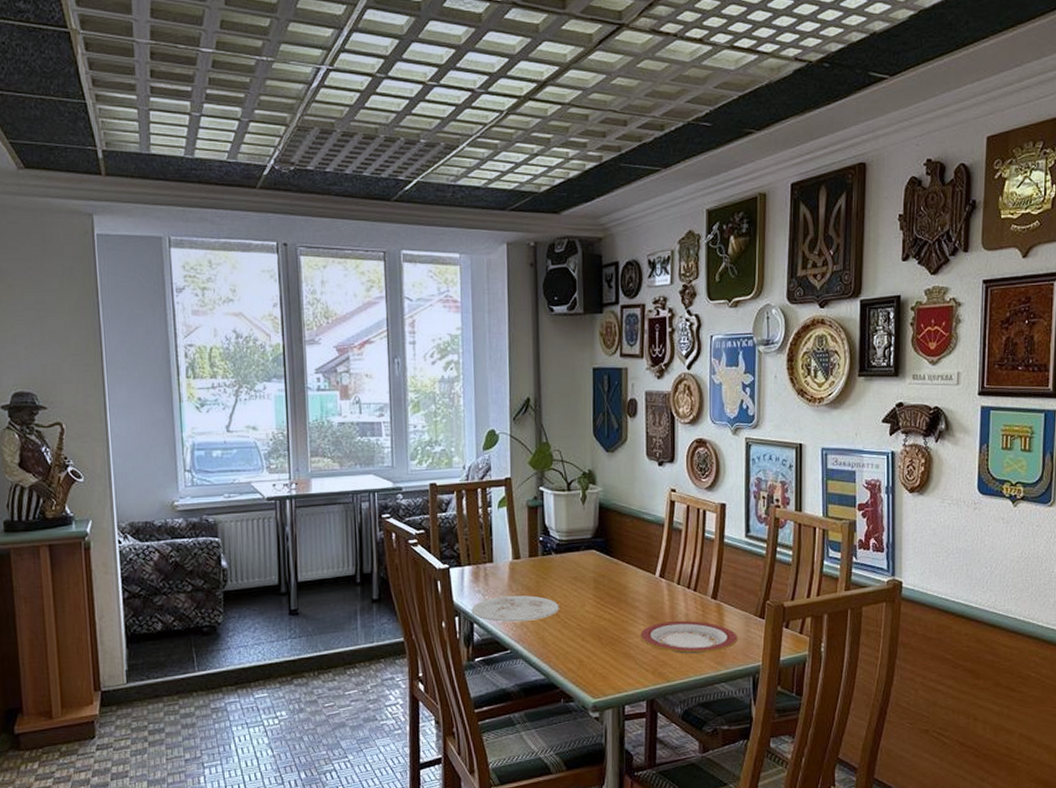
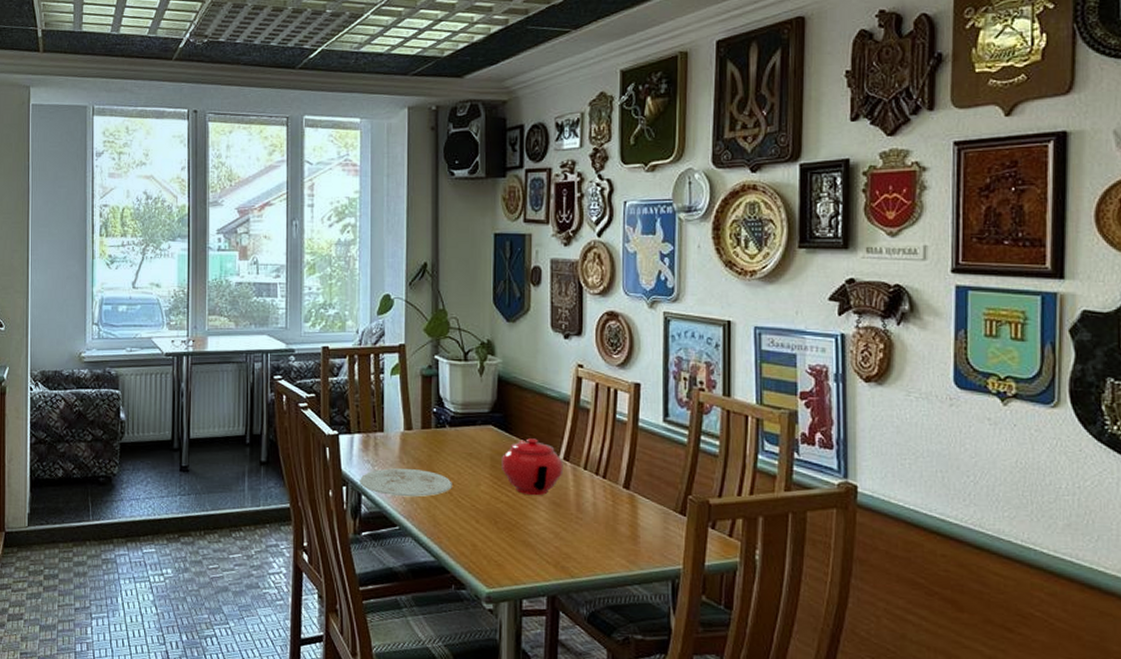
teapot: none [604,559,659,612] -> present [502,438,564,496]
plate: present [640,621,738,654] -> none [541,510,654,550]

